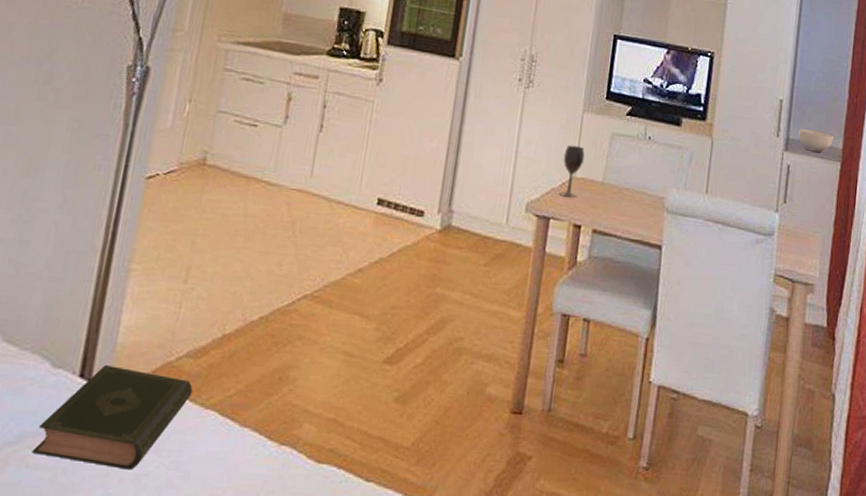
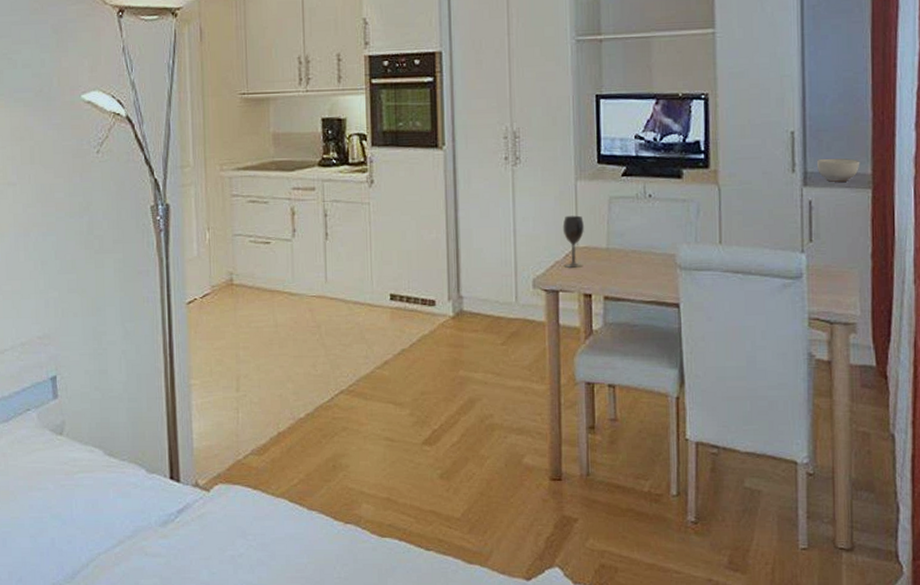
book: present [31,365,193,470] -> none [147,468,263,553]

